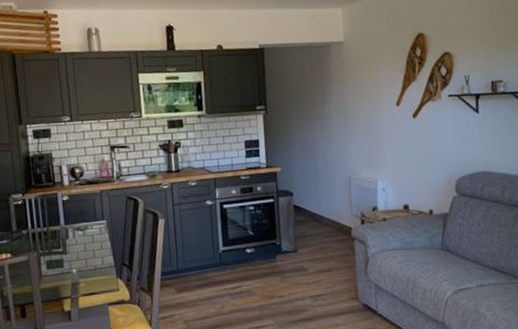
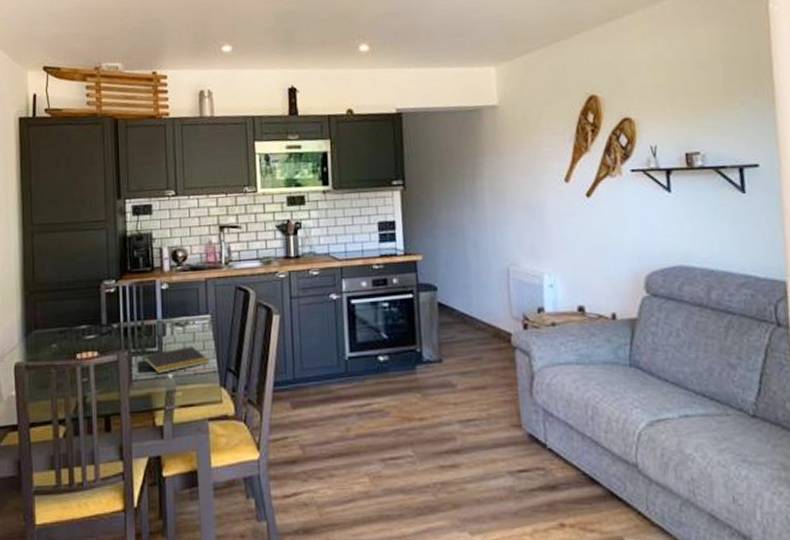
notepad: none [49,246,107,270] -> present [142,346,210,374]

